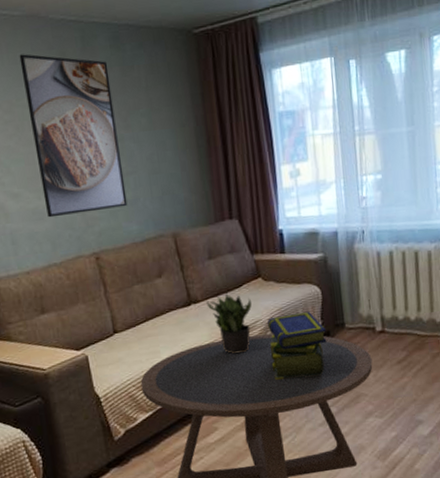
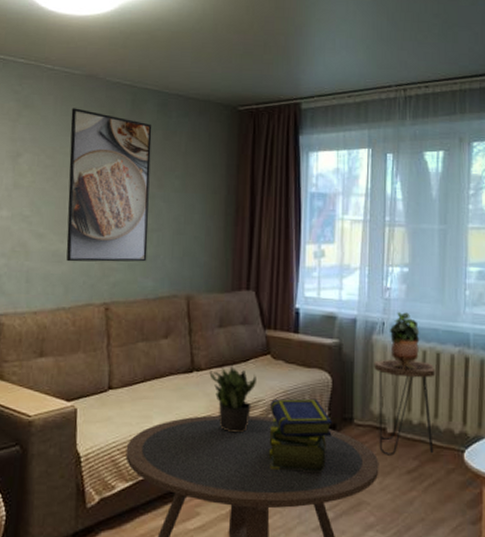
side table: none [358,261,419,351] -> present [374,359,435,456]
potted plant: none [369,218,399,273] -> present [389,312,420,370]

